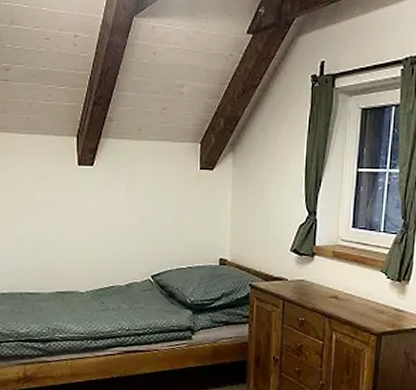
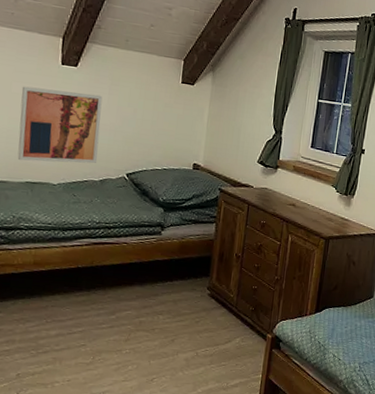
wall art: none [43,193,122,271] -> present [17,86,103,164]

